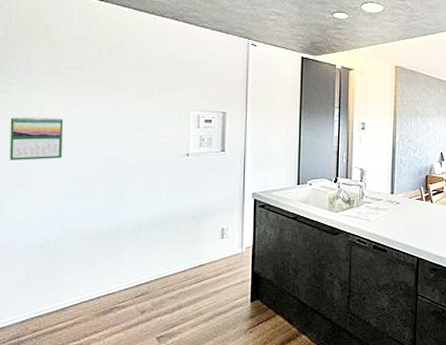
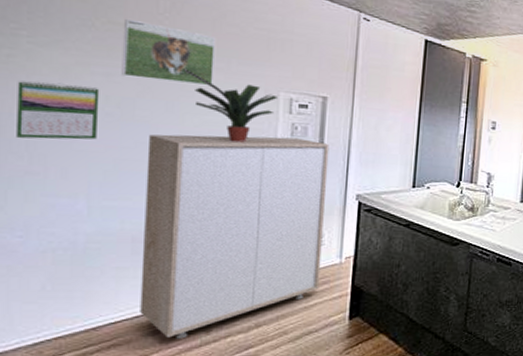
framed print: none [78,63,143,111] -> present [121,18,217,86]
storage cabinet: none [94,148,229,318] -> present [140,134,330,339]
potted plant: none [120,98,188,154] -> present [183,68,277,143]

